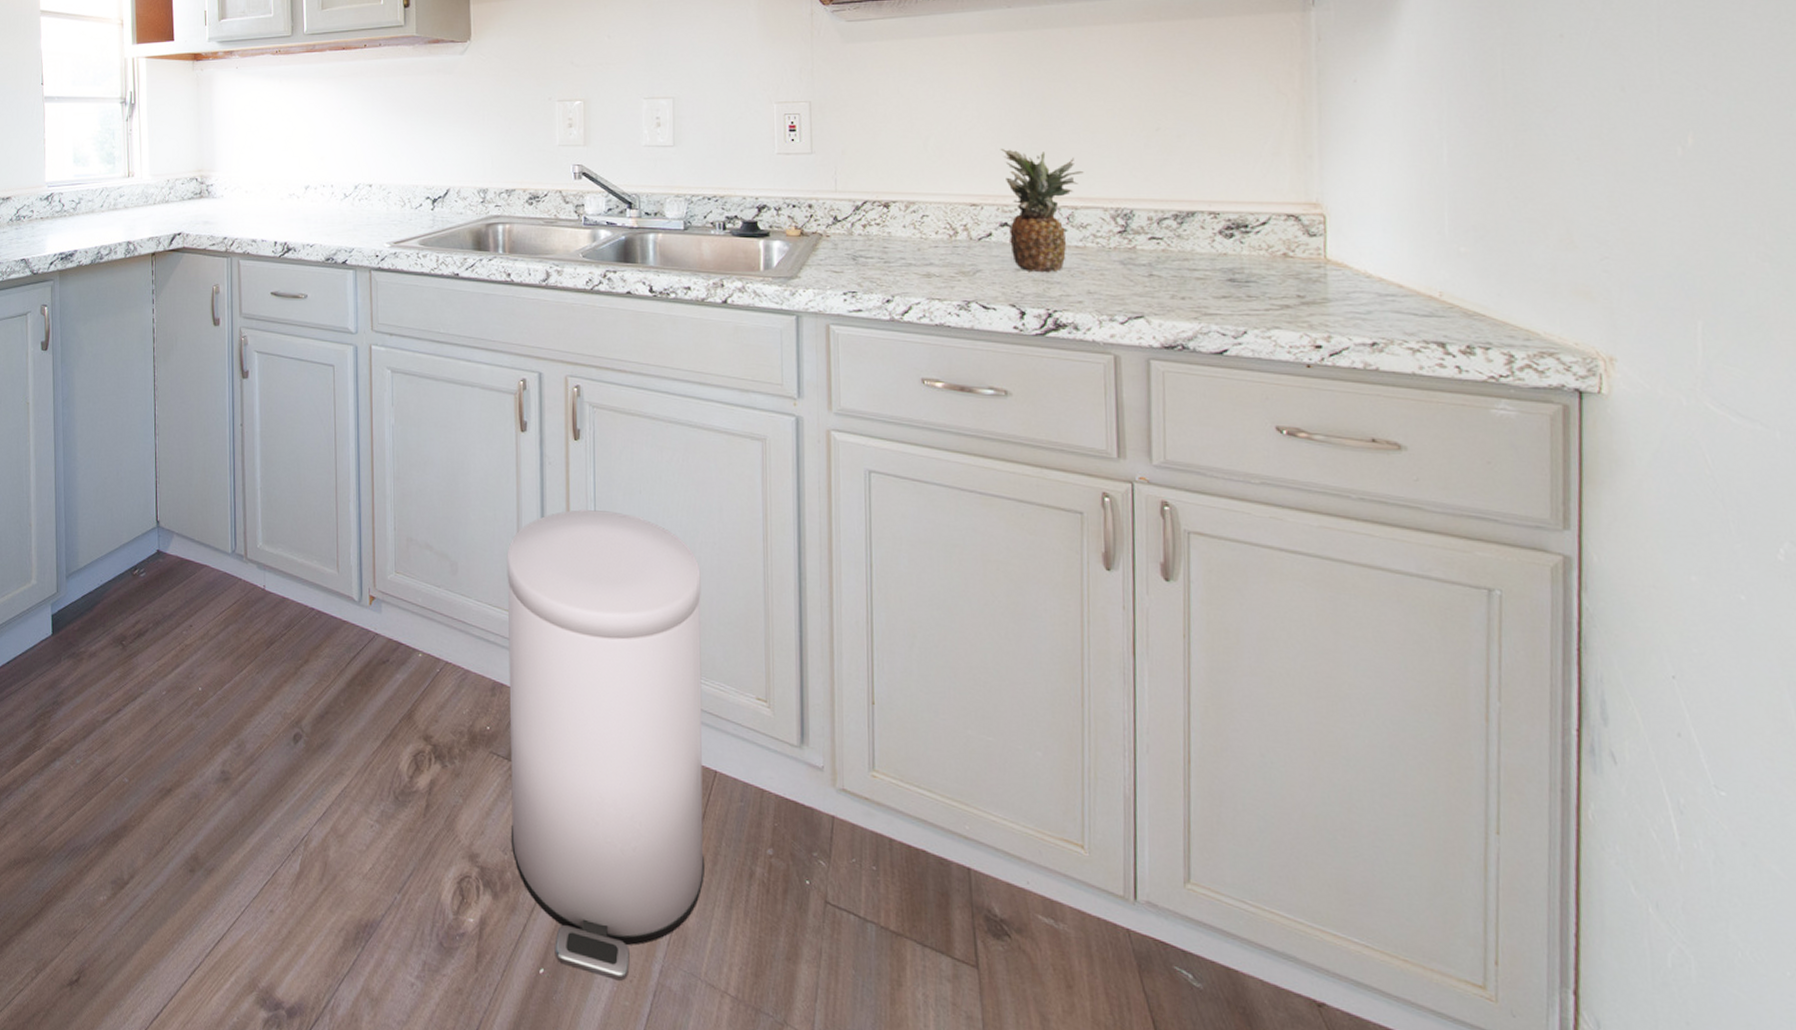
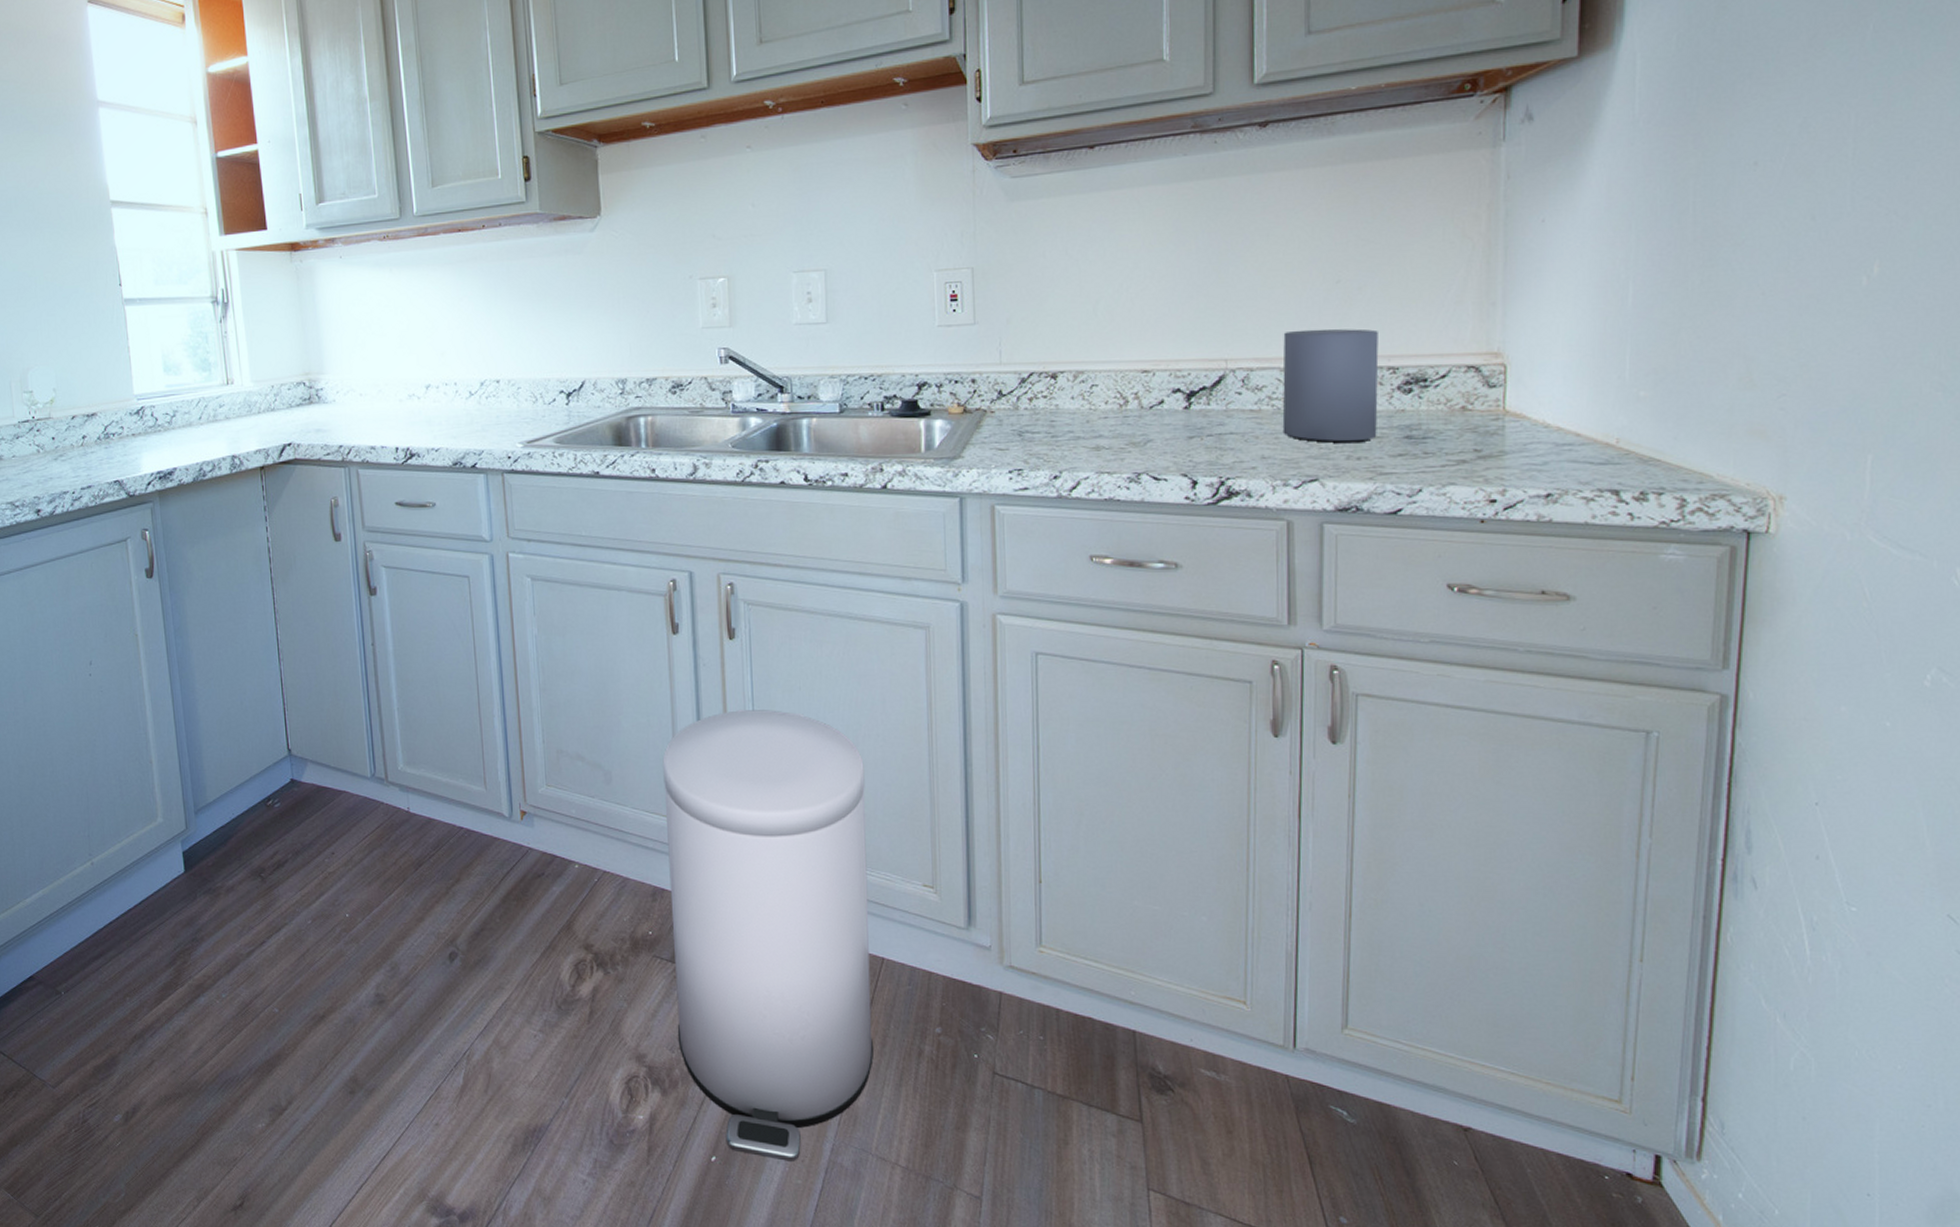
fruit: present [1000,149,1084,273] -> none [1173,310,1260,440]
canister: none [1106,173,1201,282] -> present [1282,328,1379,443]

